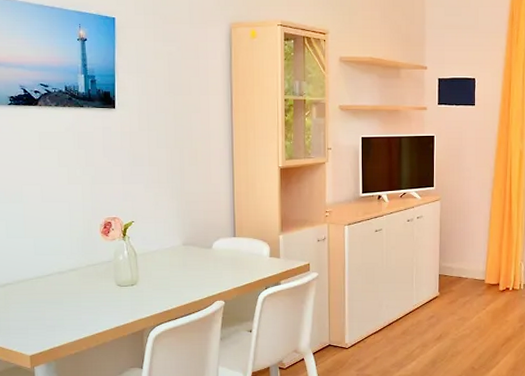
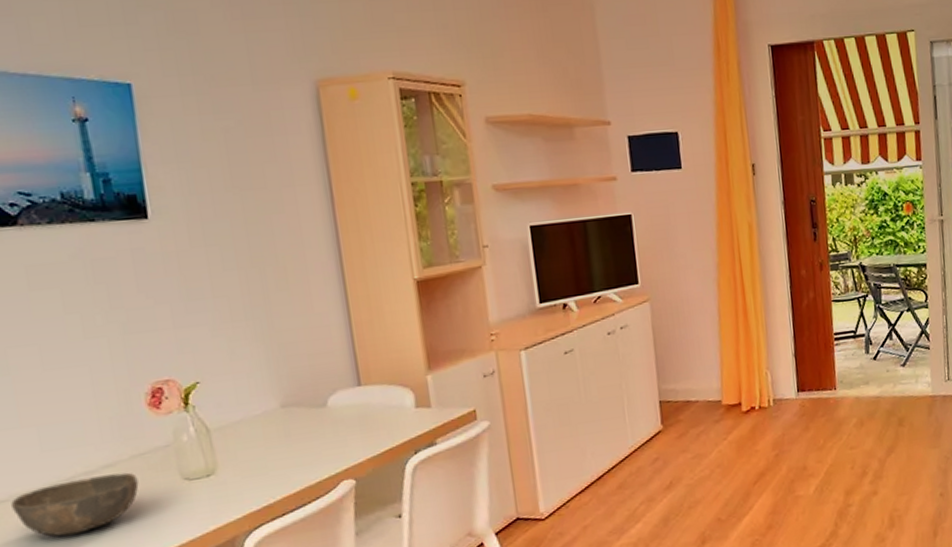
bowl: none [14,276,90,312] -> present [11,472,139,537]

